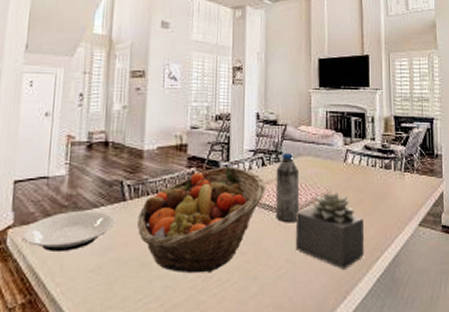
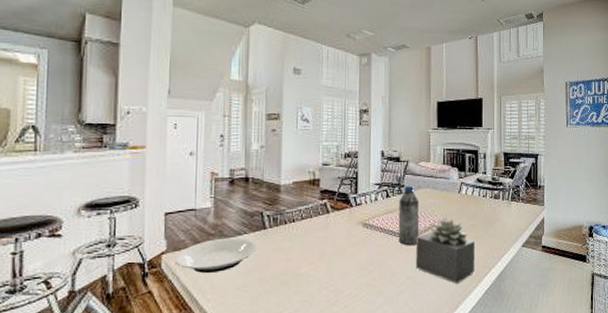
fruit basket: present [137,166,266,274] -> none [277,198,390,290]

